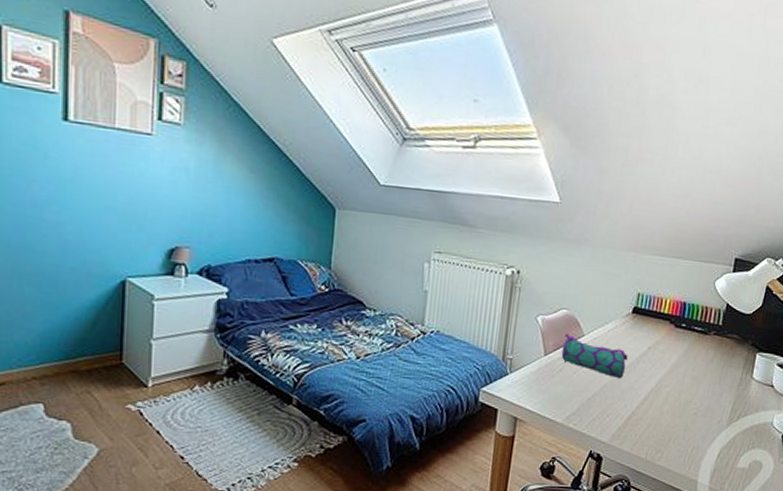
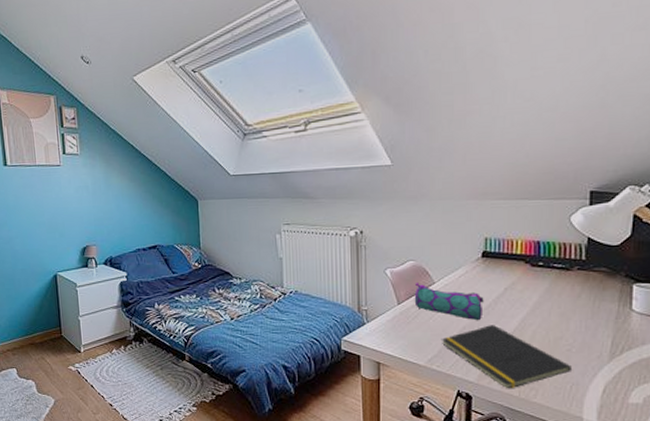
notepad: none [581,384,696,451] -> present [441,325,573,389]

